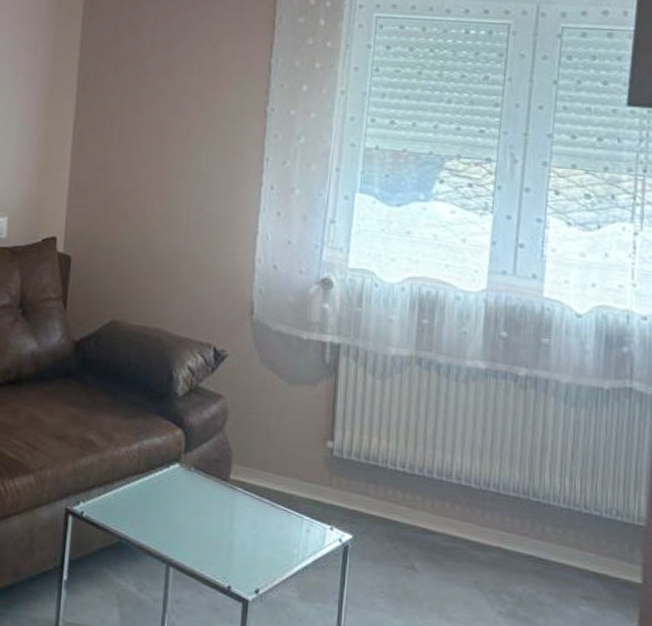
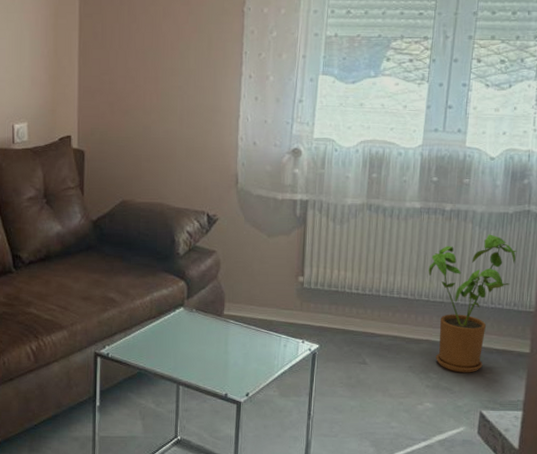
house plant: none [498,413,617,602] -> present [428,234,517,373]

